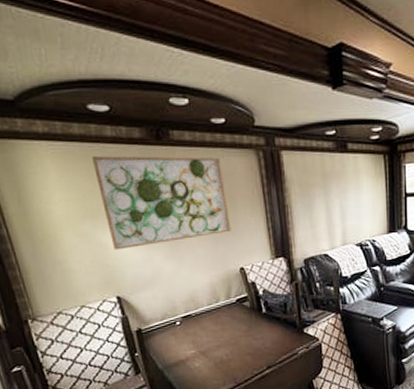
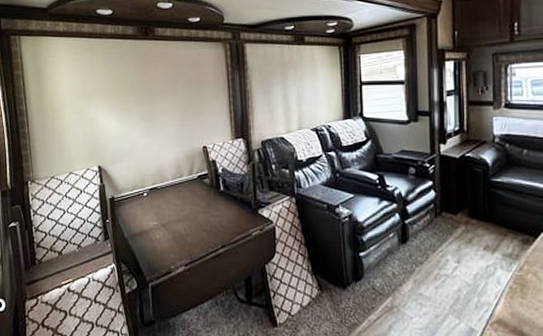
wall art: present [92,155,232,250] -> none [95,48,198,125]

